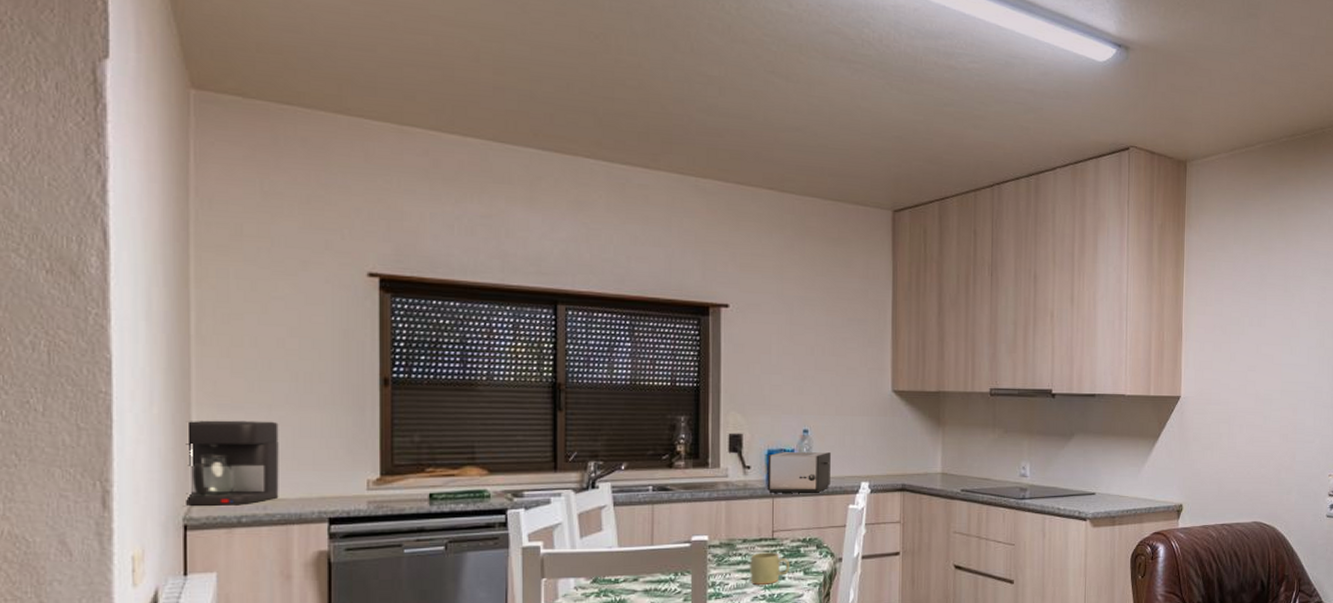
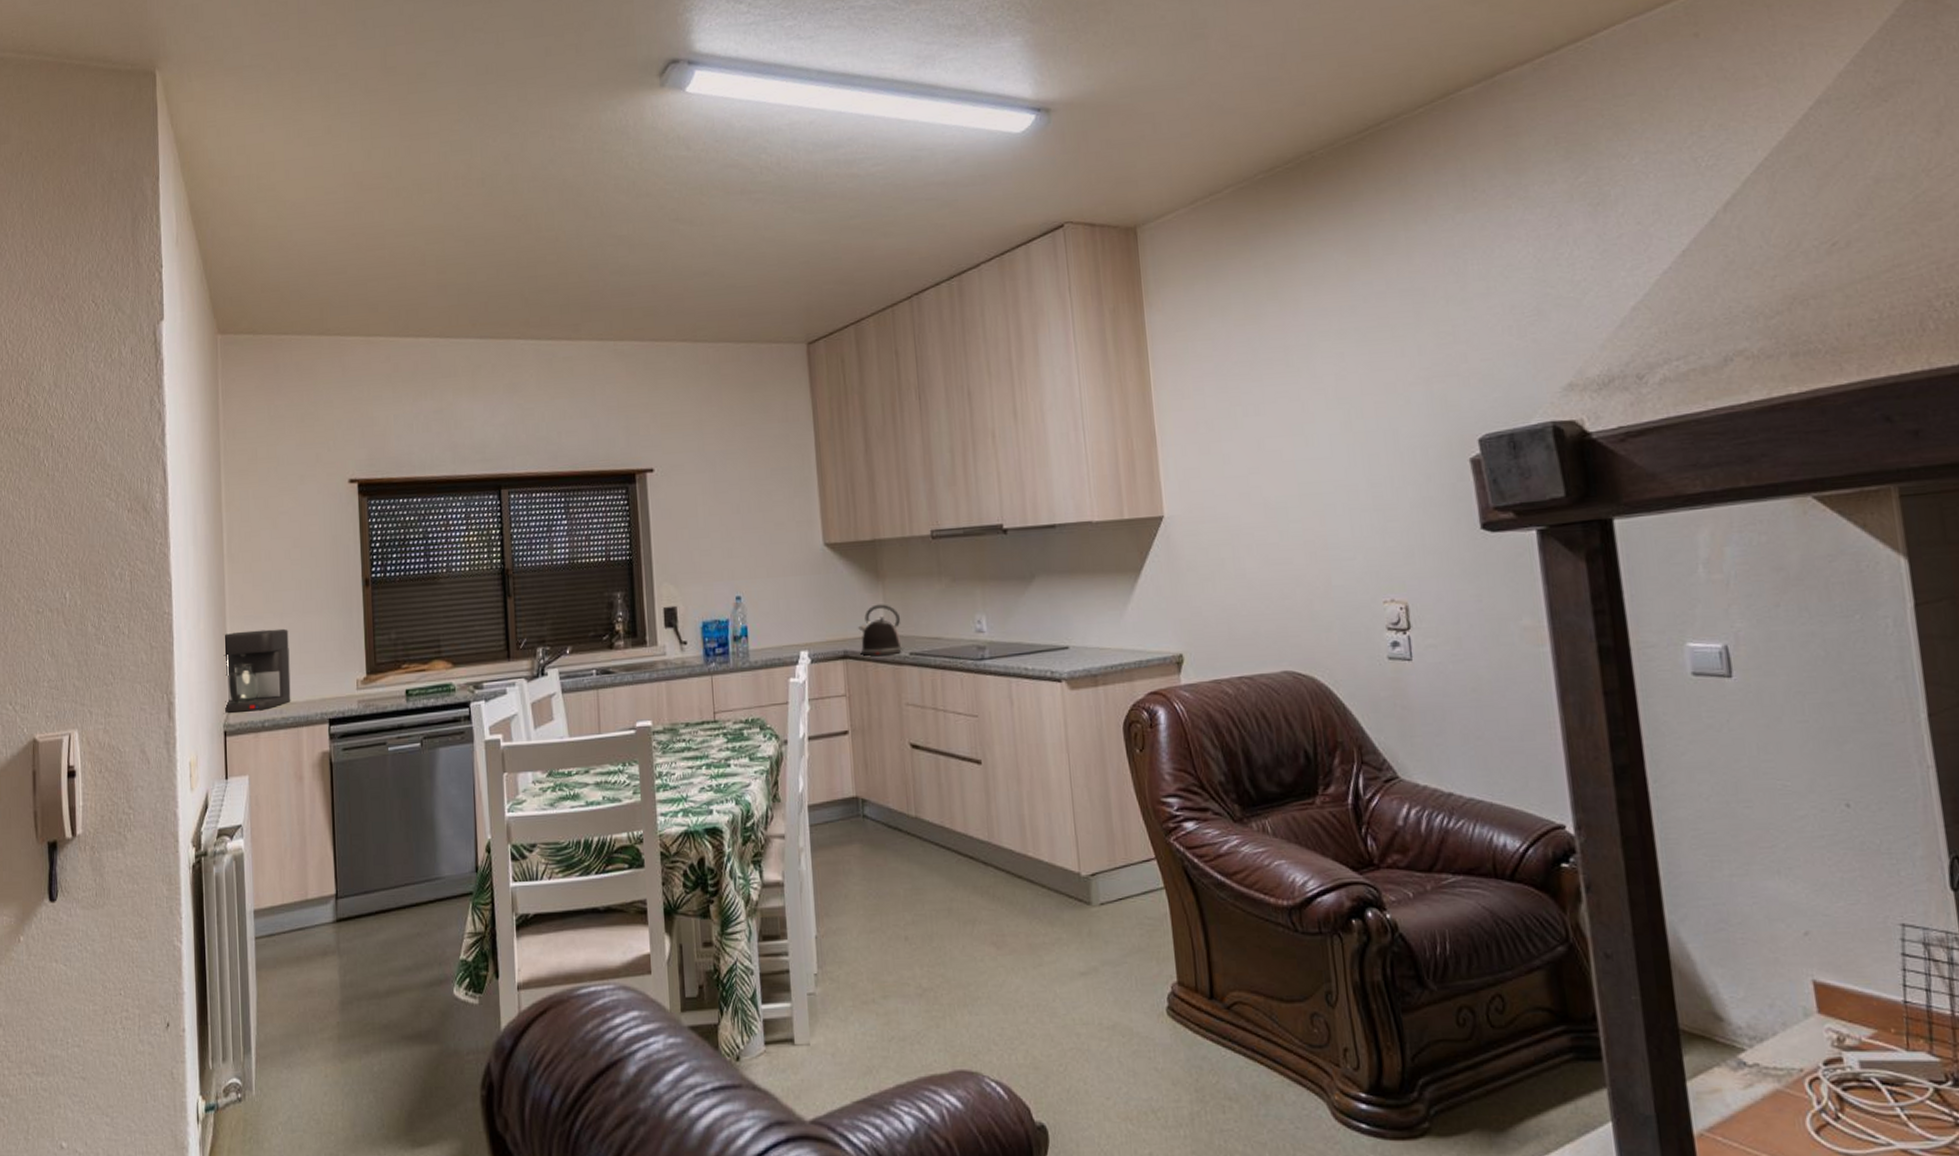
mug: present [750,552,791,585] -> none [694,736,735,774]
toaster: present [767,451,831,493] -> none [703,620,768,670]
kettle: none [917,447,957,491] -> present [858,604,905,657]

